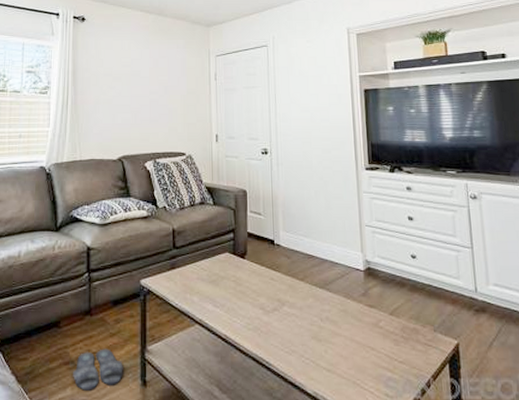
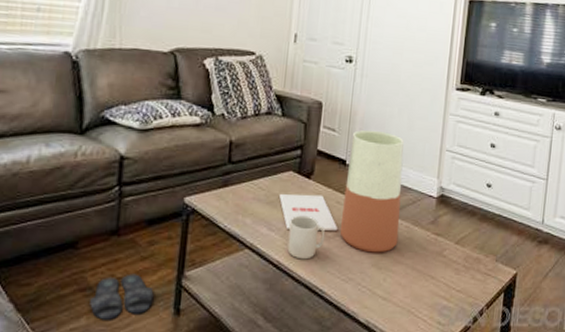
magazine: none [219,272,276,307] -> present [278,193,338,231]
mug: none [232,292,265,333] -> present [287,215,326,260]
vase: none [276,211,333,326] -> present [339,129,404,253]

